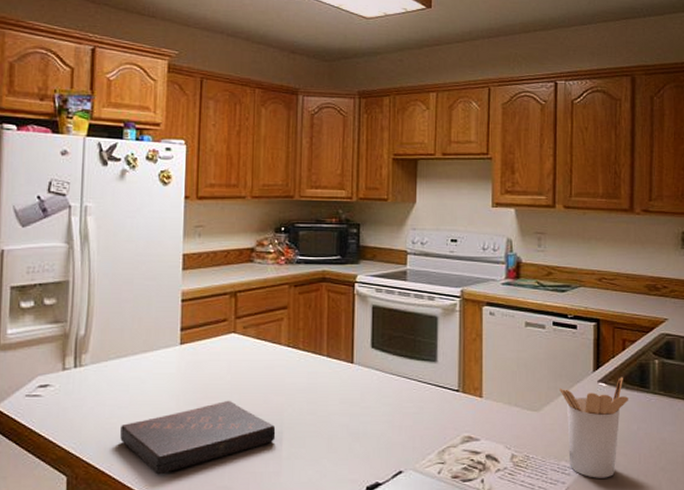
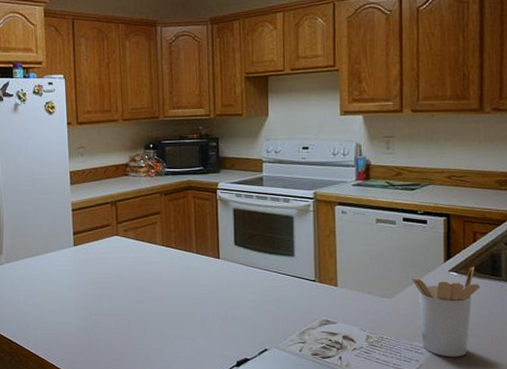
book: present [120,400,276,475] -> none [33,290,157,350]

